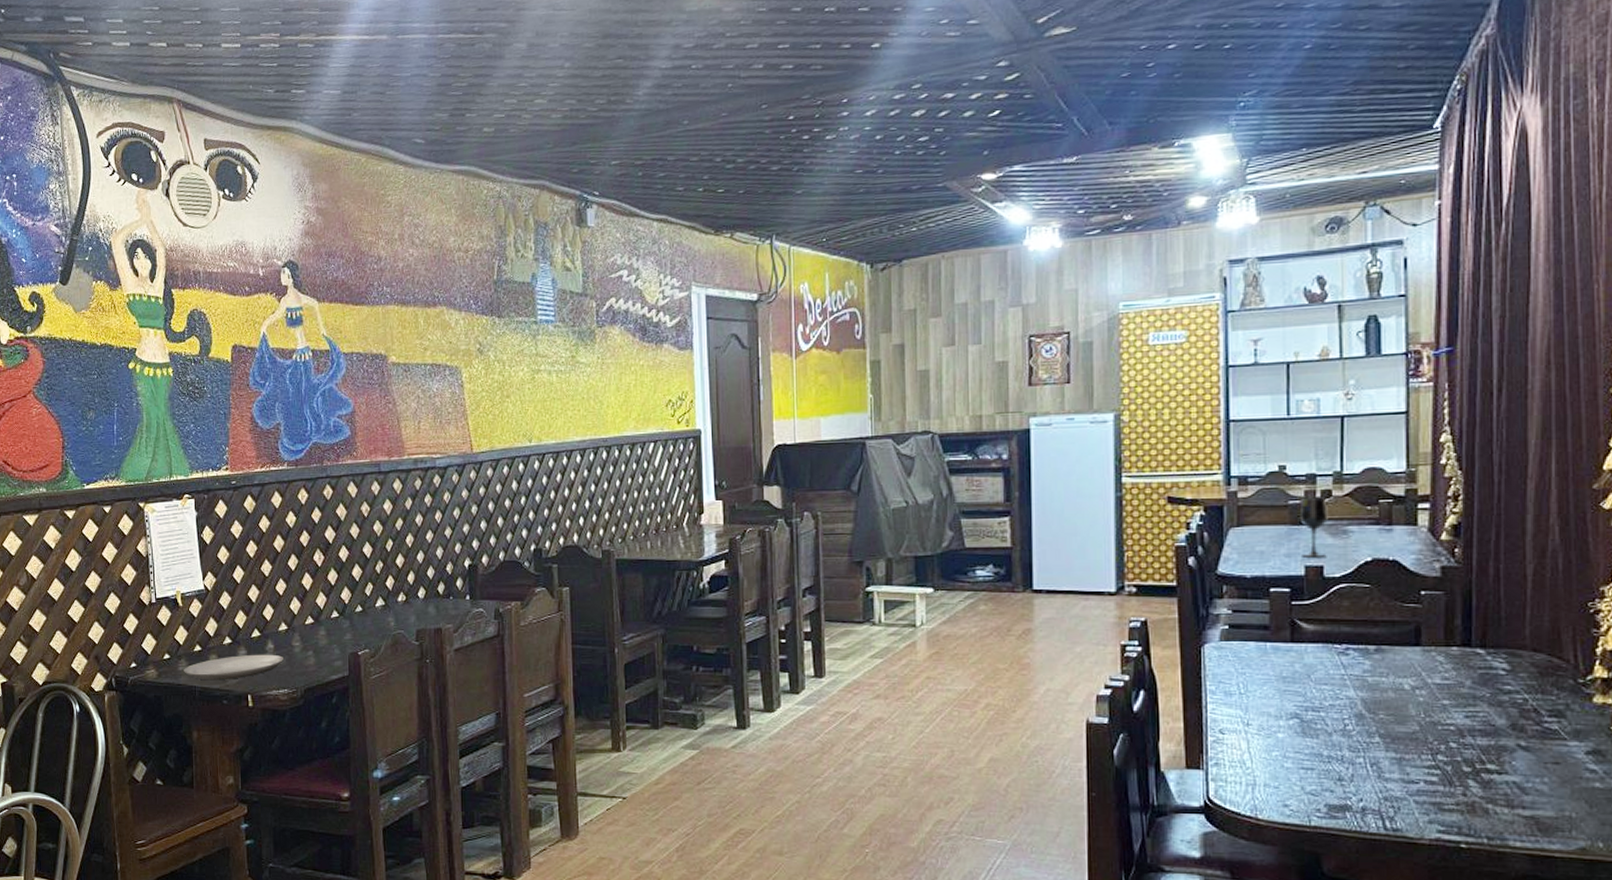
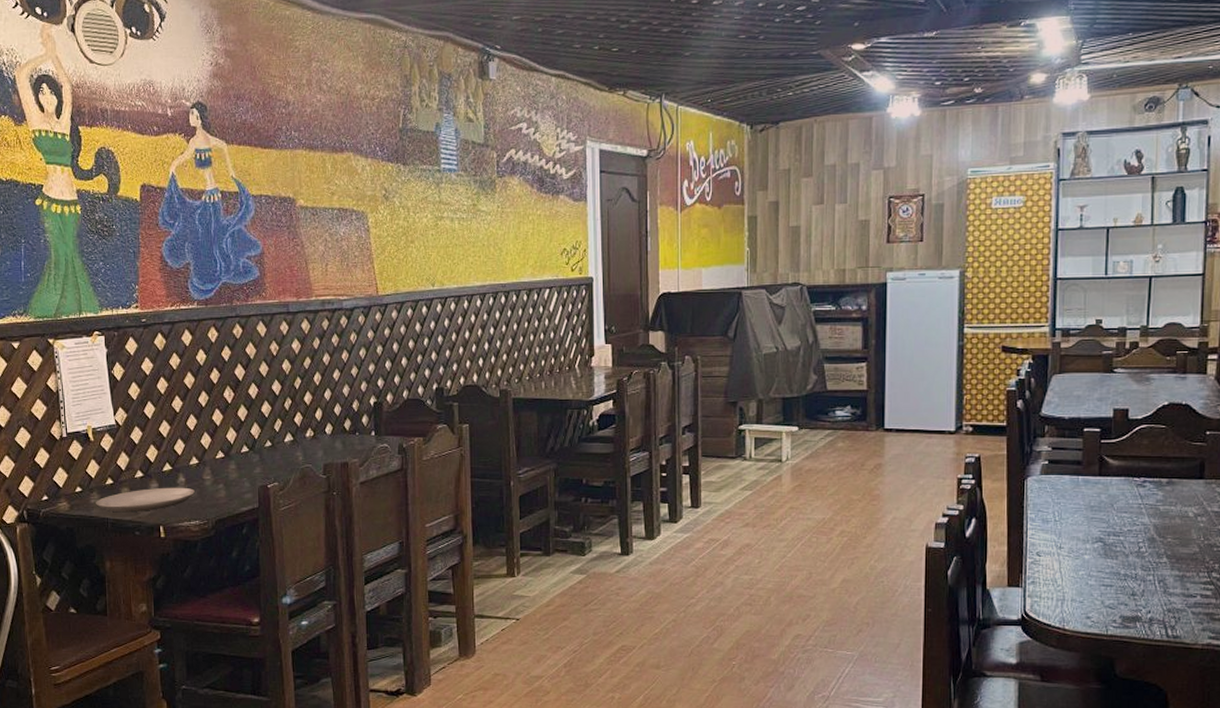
wine glass: present [1299,497,1328,557] -> none [1111,348,1135,401]

